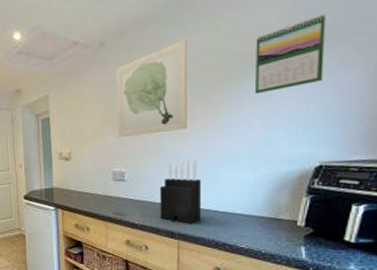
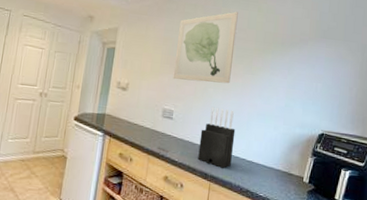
calendar: present [256,14,325,95] -> none [283,20,332,68]

